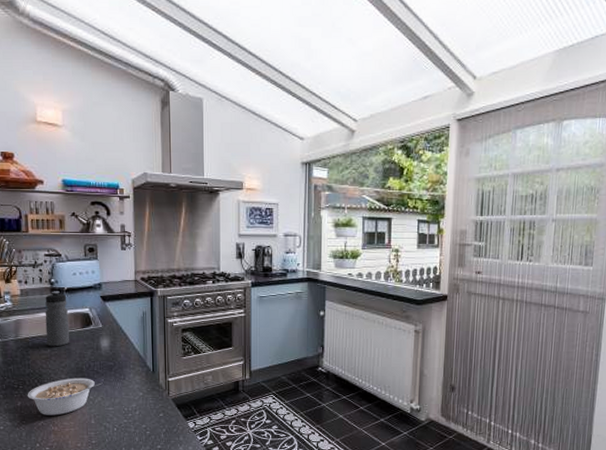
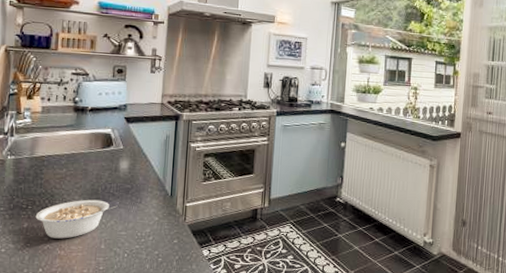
water bottle: present [45,291,70,347] -> none [63,109,90,167]

